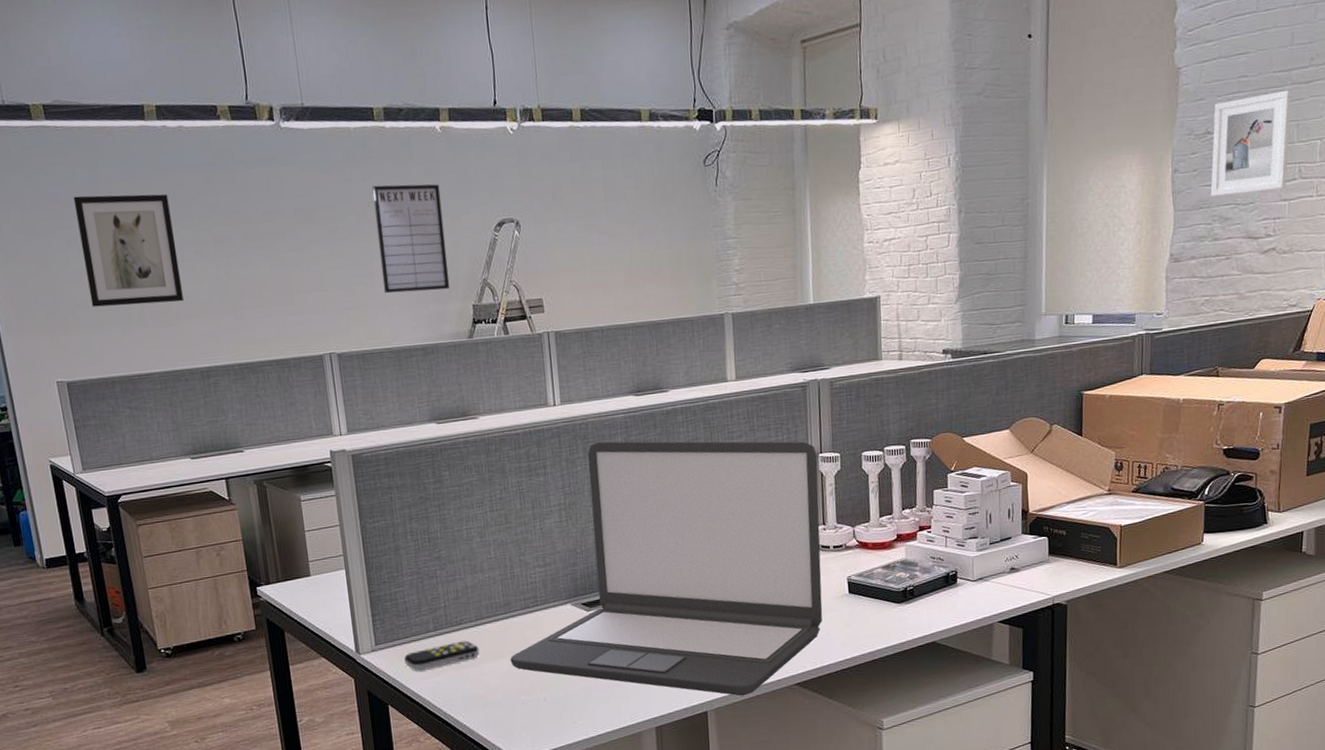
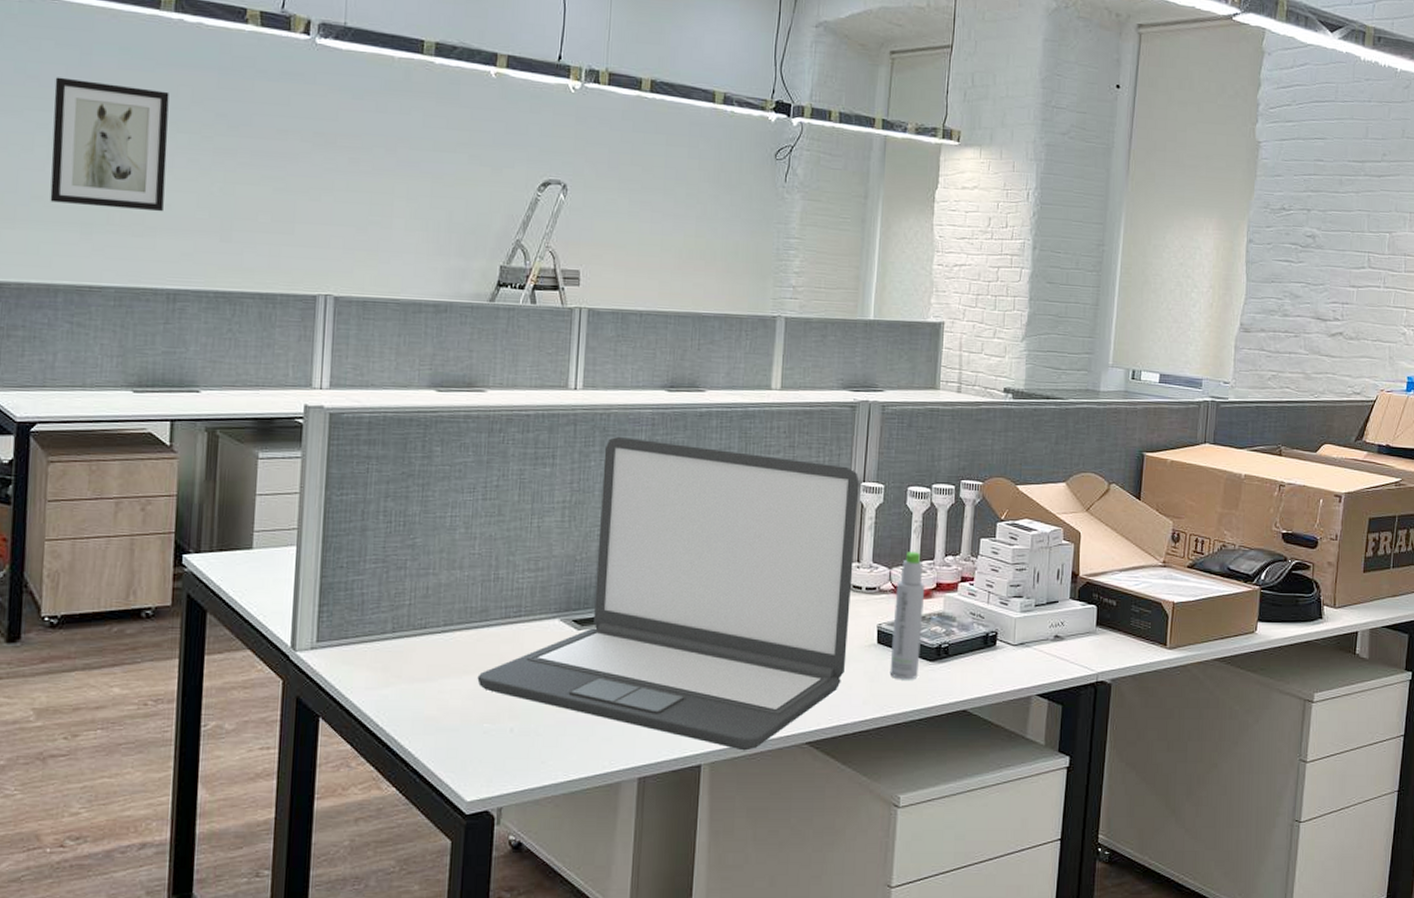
writing board: present [372,184,450,294] -> none [401,121,484,245]
remote control: present [404,640,480,672] -> none [349,648,442,680]
bottle: none [860,509,889,622] -> present [889,552,925,680]
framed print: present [1210,90,1291,197] -> none [1283,180,1364,275]

